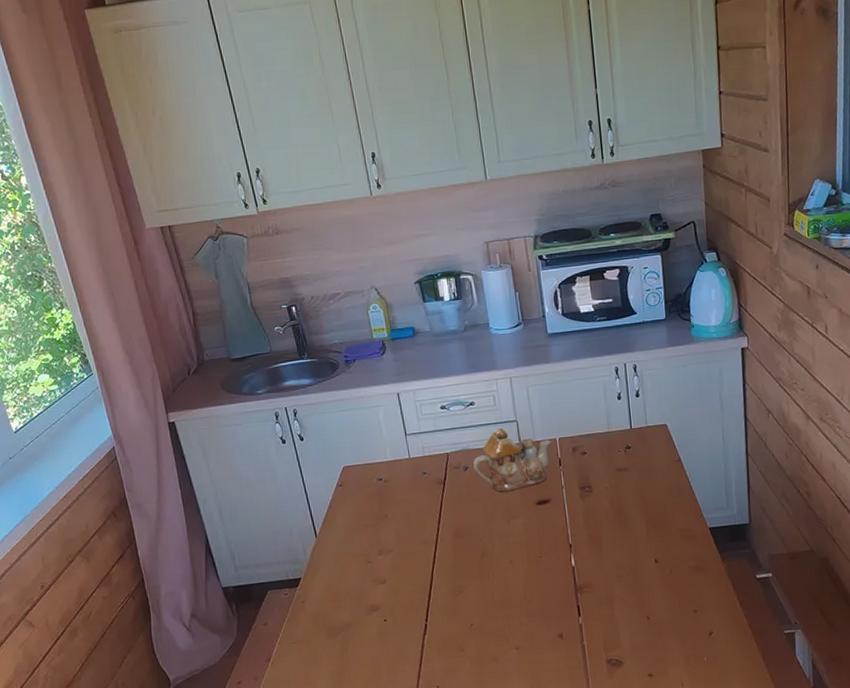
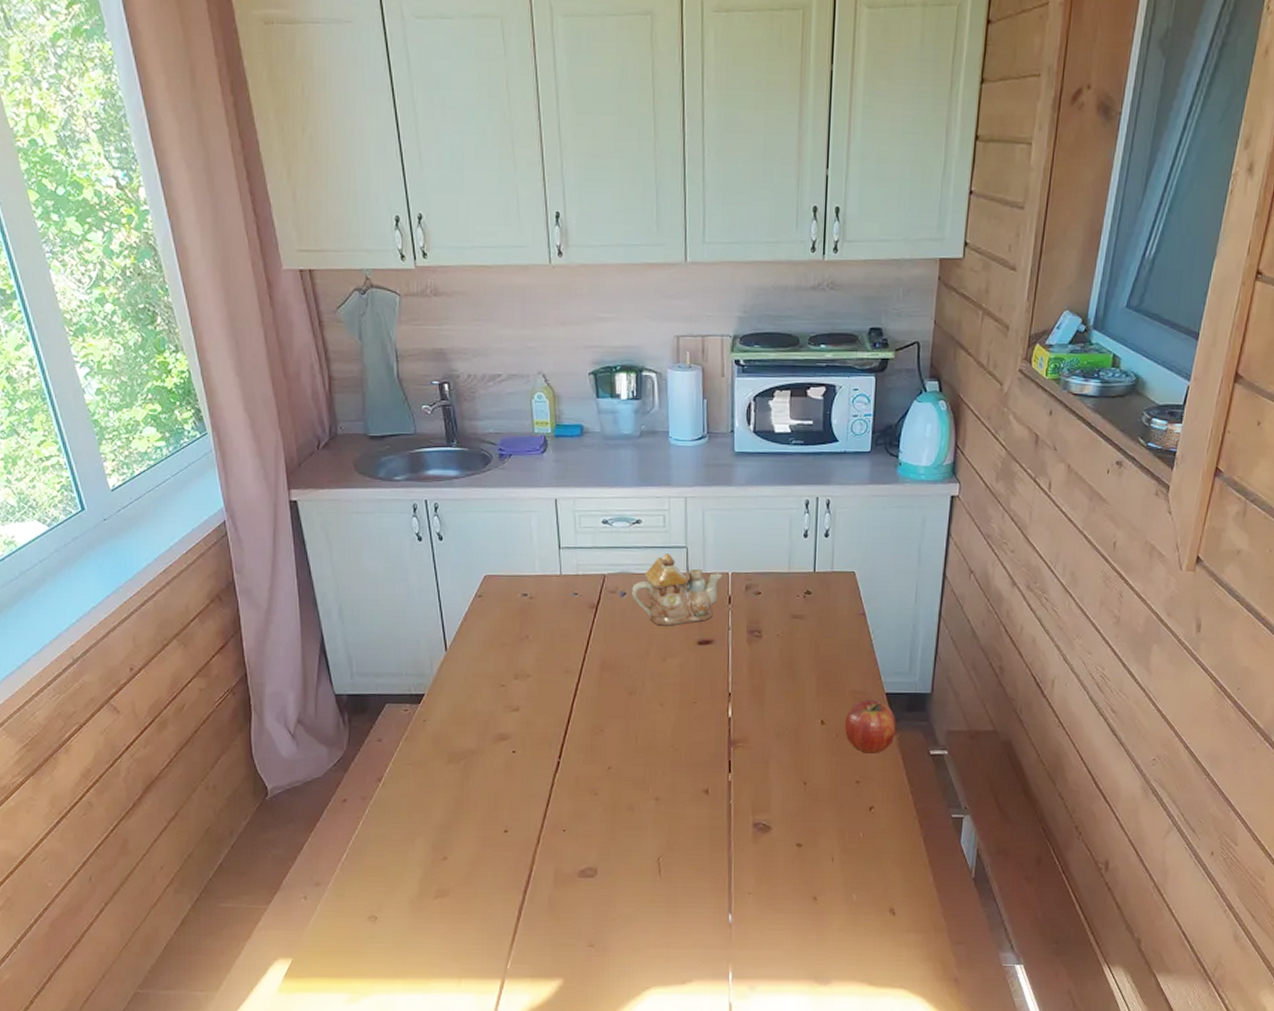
fruit: none [676,535,723,584] -> present [844,699,896,754]

